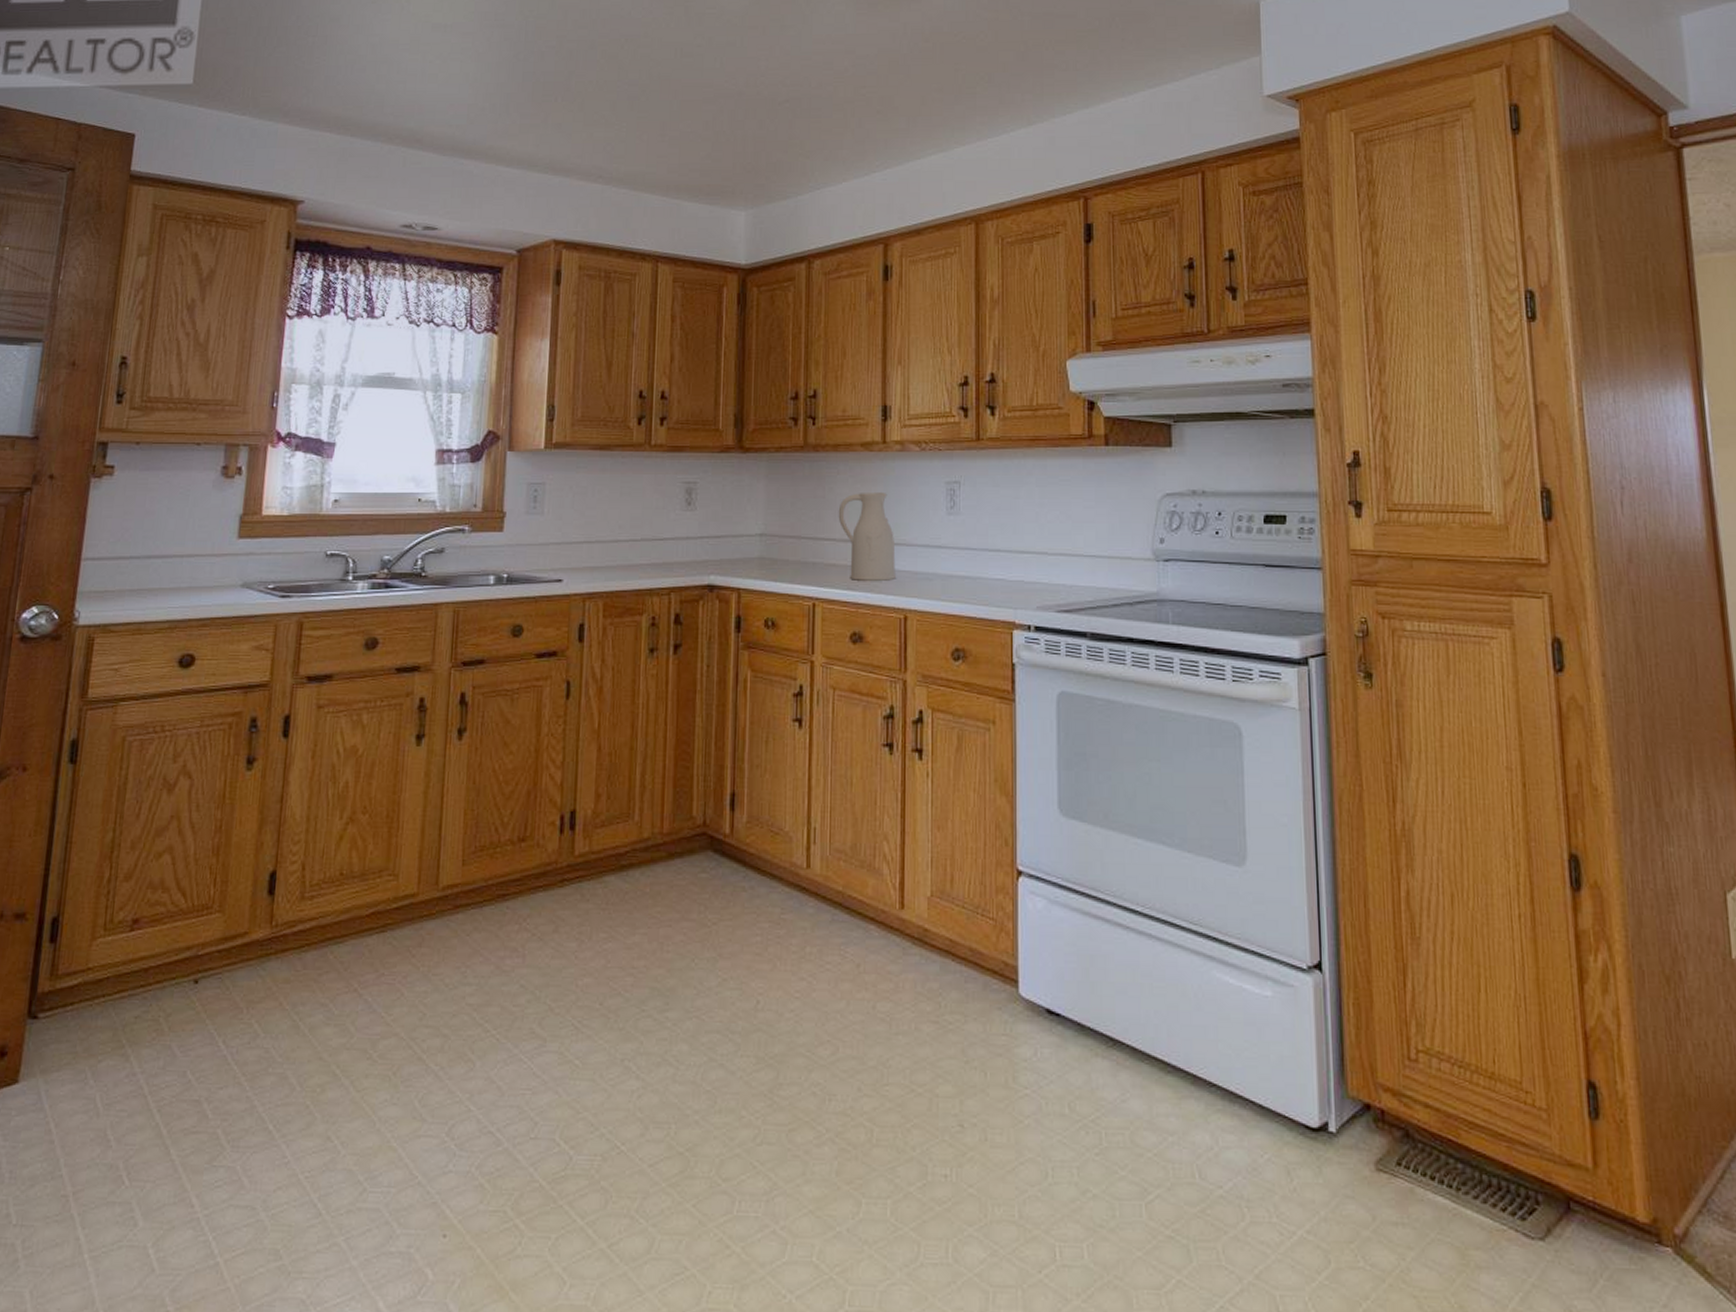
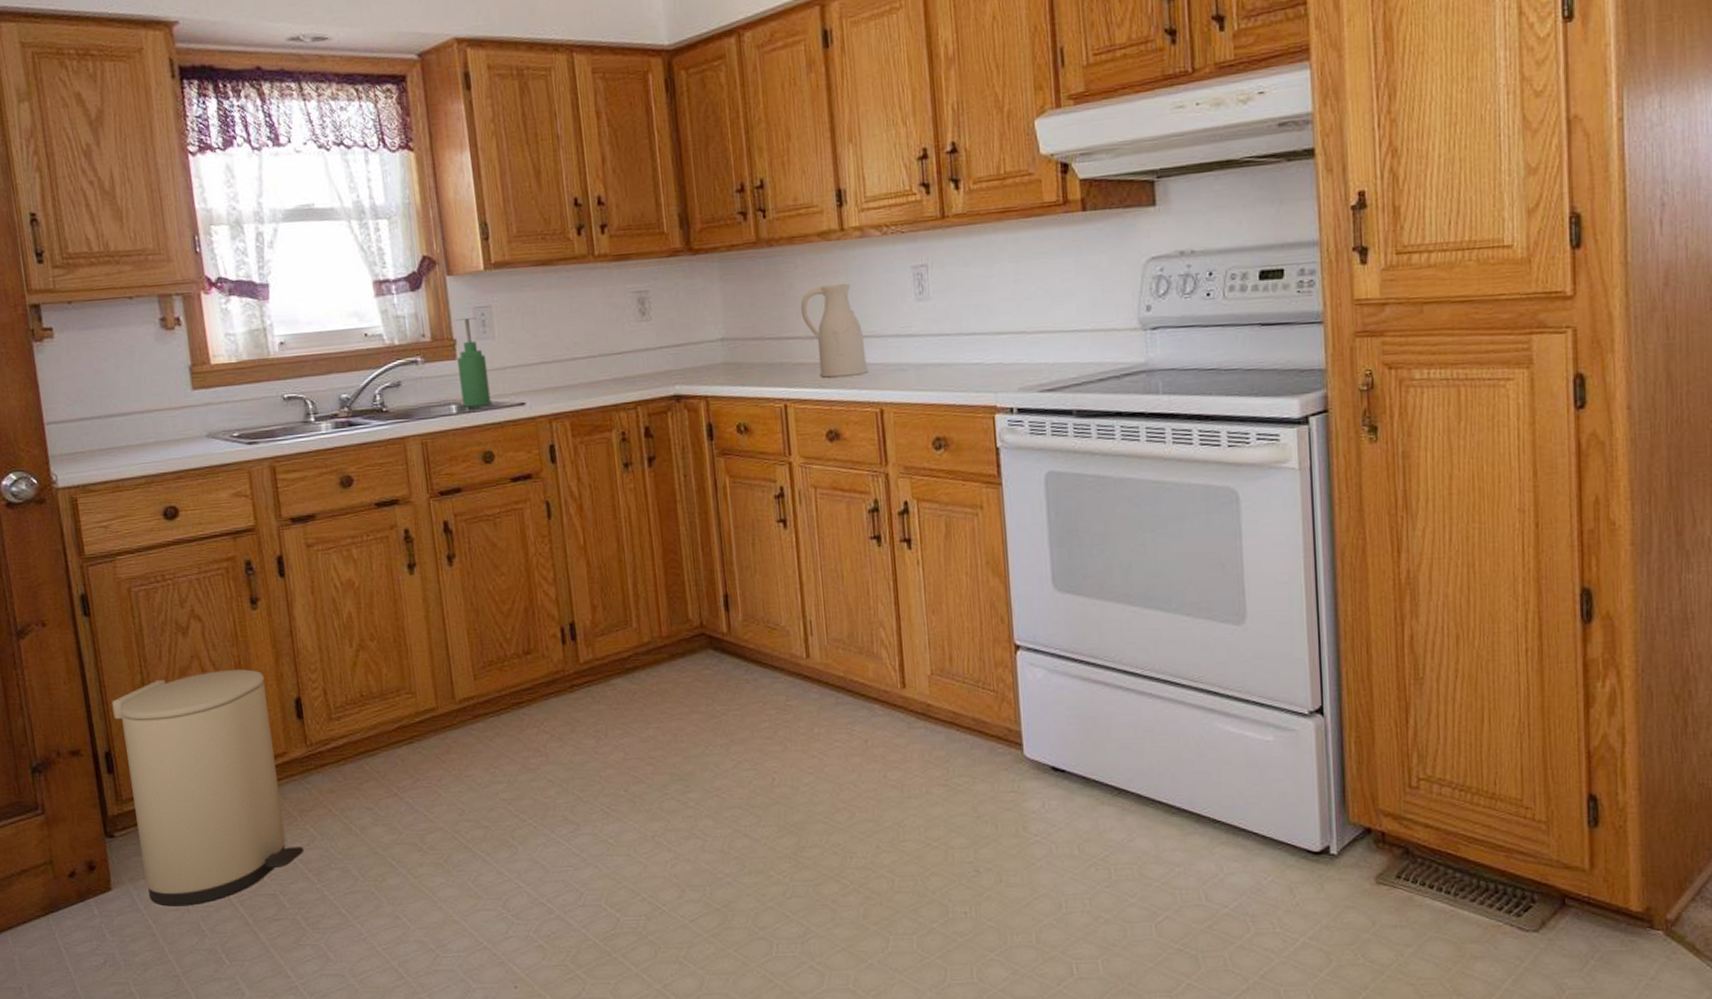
pedal bin: none [58,834,244,1109] -> present [111,669,304,907]
soap dispenser: none [501,493,532,579] -> present [456,318,491,407]

